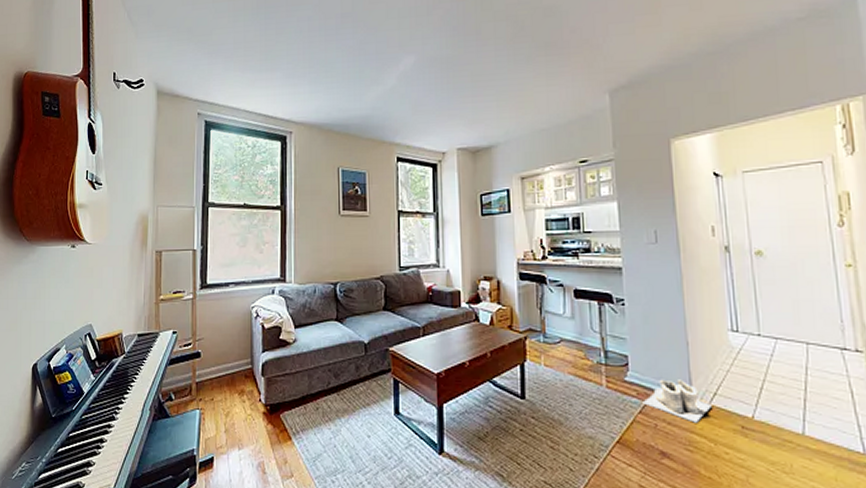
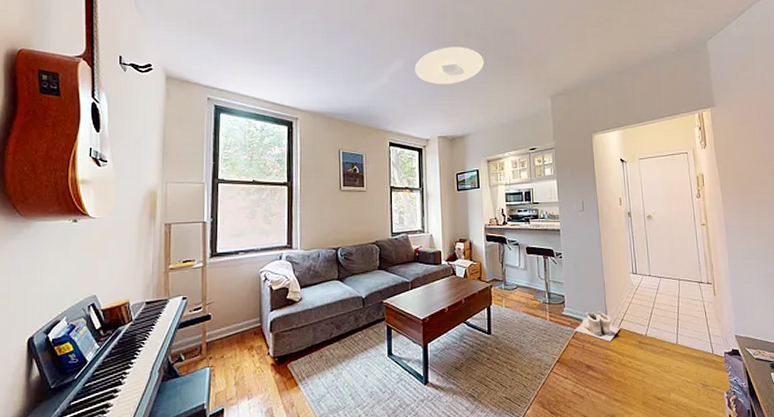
ceiling light: none [428,34,518,84] -> present [415,47,485,85]

